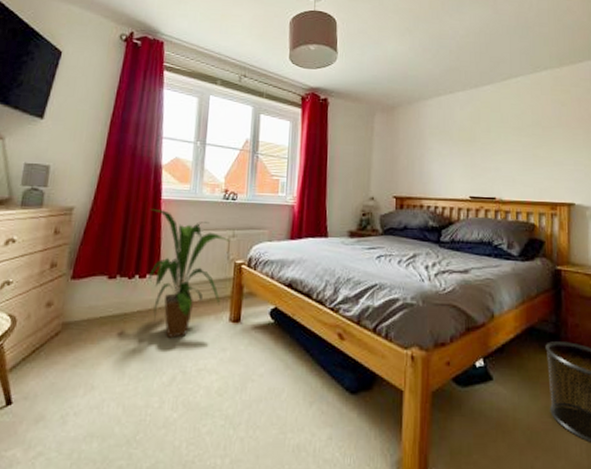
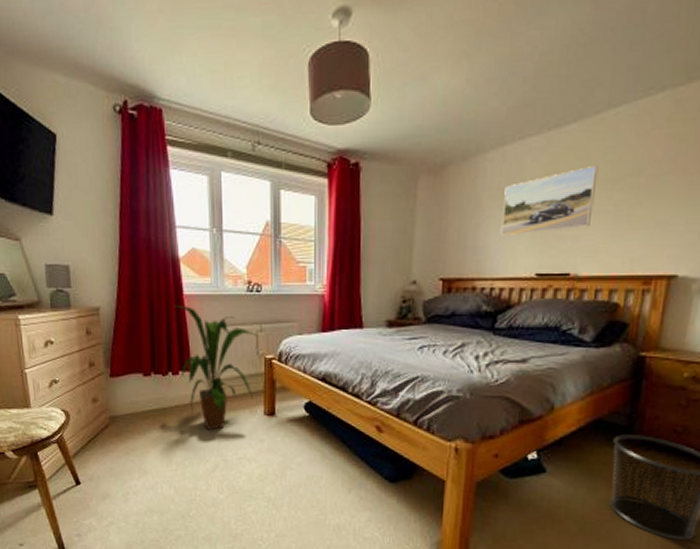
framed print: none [440,116,509,165] -> present [500,164,599,236]

